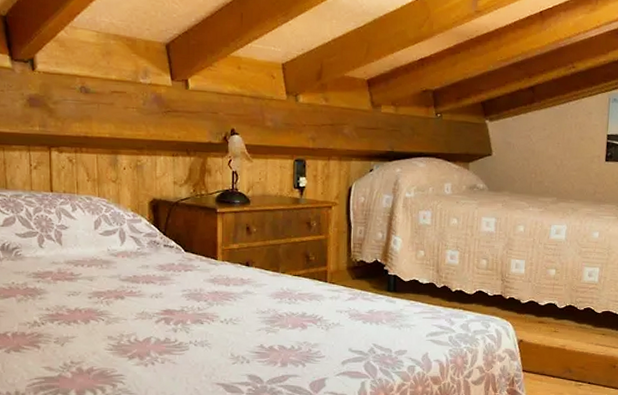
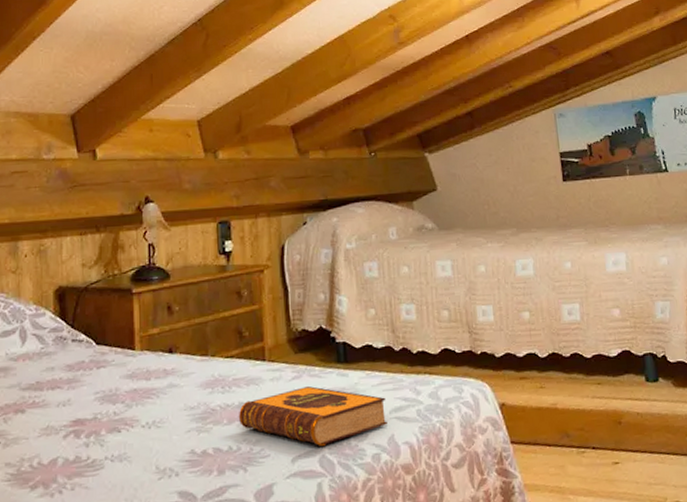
hardback book: none [302,307,424,355] -> present [239,386,387,446]

